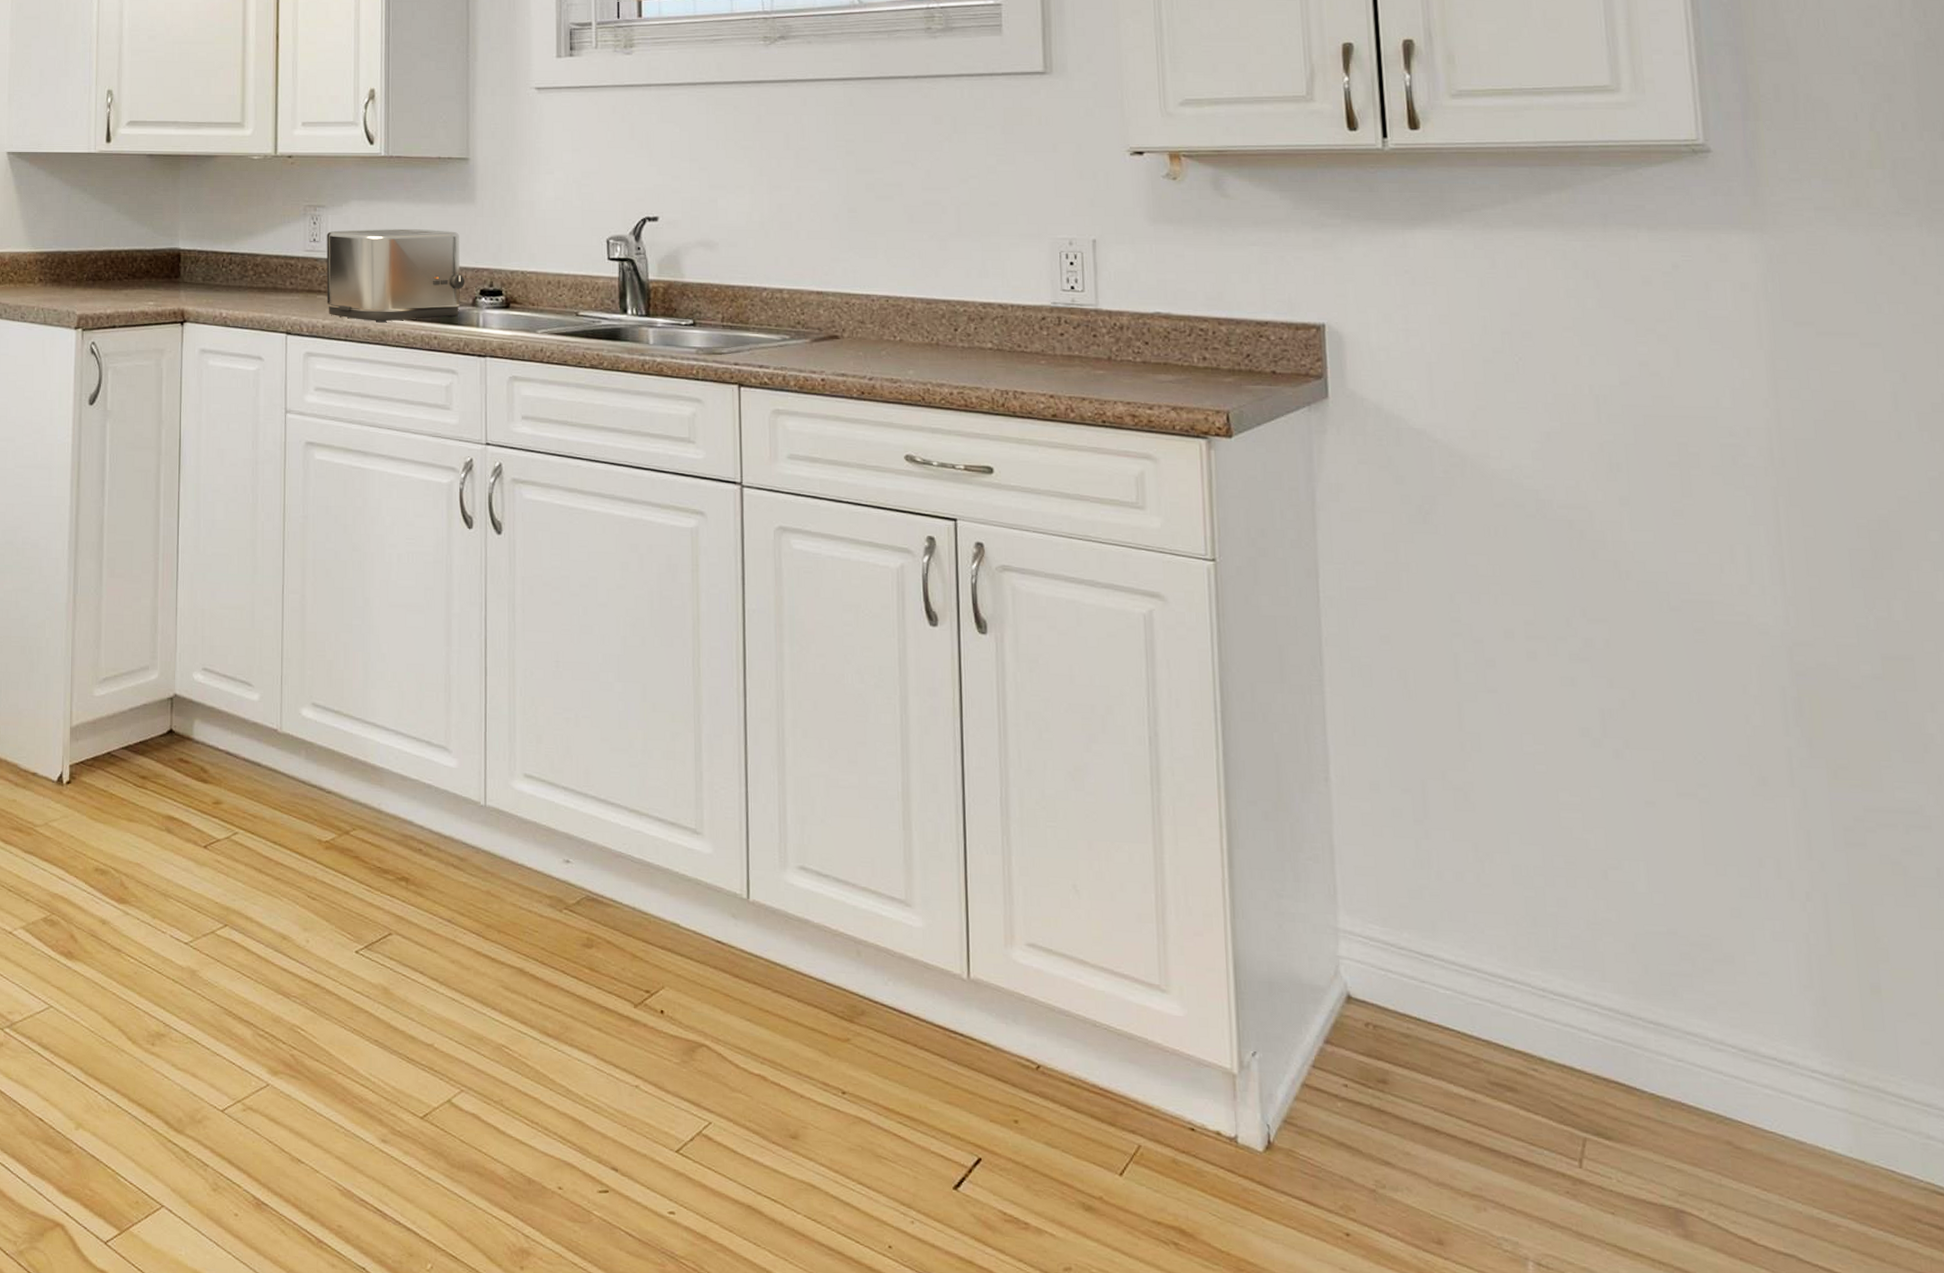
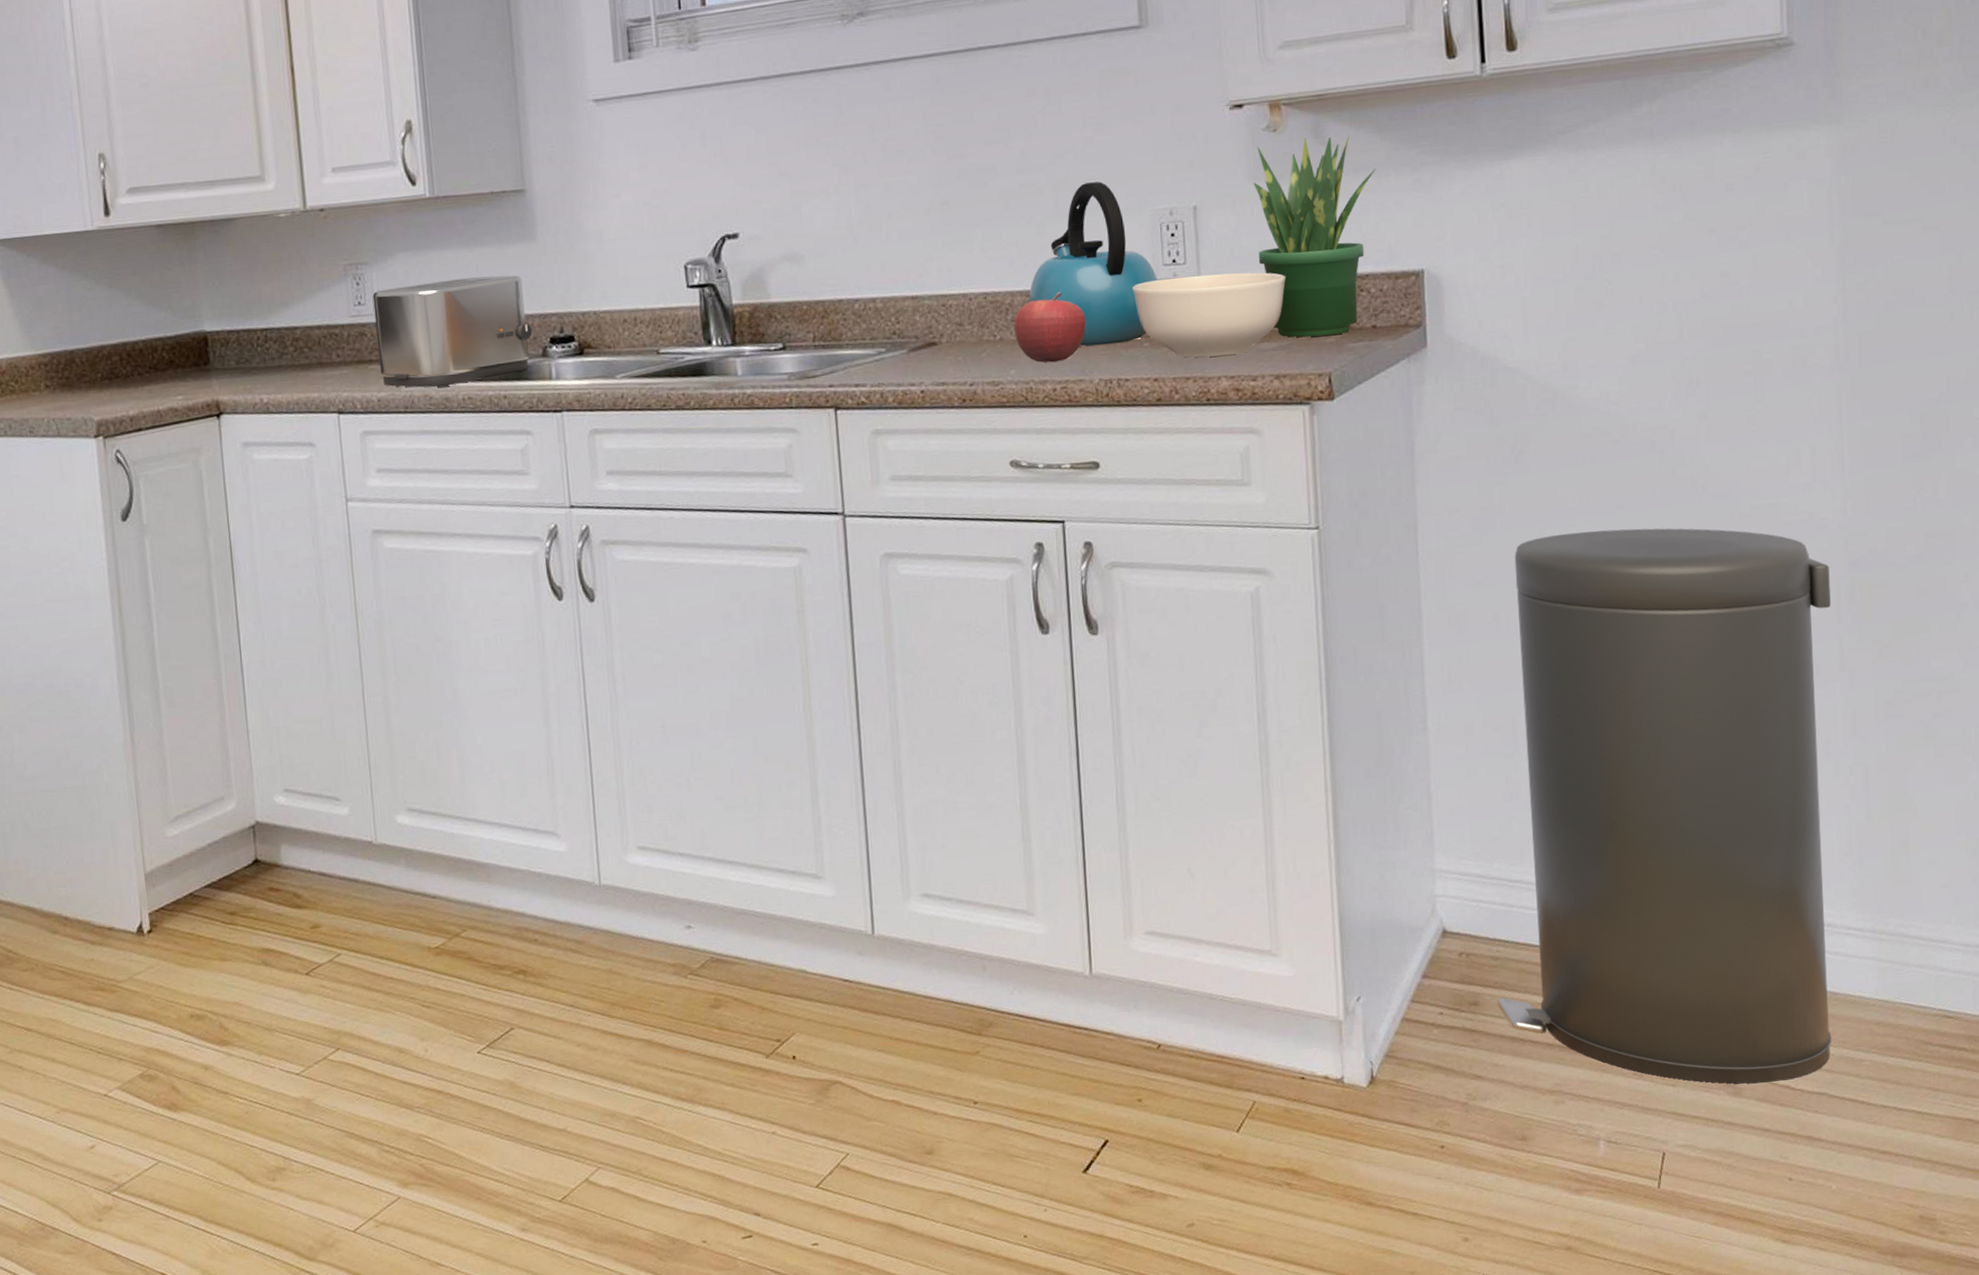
fruit: none [914,303,984,368] -> present [1014,291,1086,363]
kettle: none [929,207,1056,358] -> present [1028,182,1158,346]
bowl: none [1031,303,1184,382] -> present [1132,272,1286,358]
planter: none [1152,188,1276,375] -> present [1253,134,1376,338]
pedal bin: none [1408,600,1799,1232] -> present [1497,528,1832,1084]

